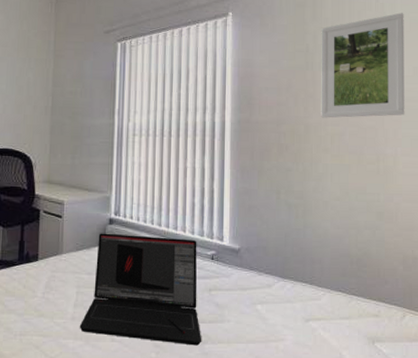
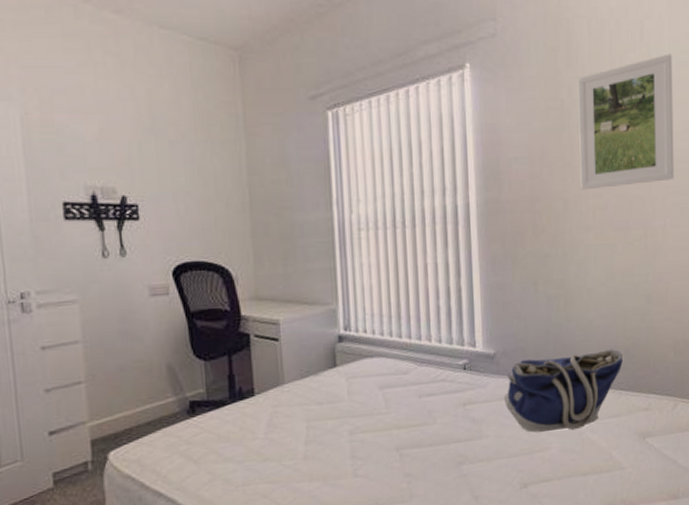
laptop: present [79,233,202,346] -> none [314,349,459,472]
tote bag: none [245,257,355,326] -> present [503,349,624,433]

